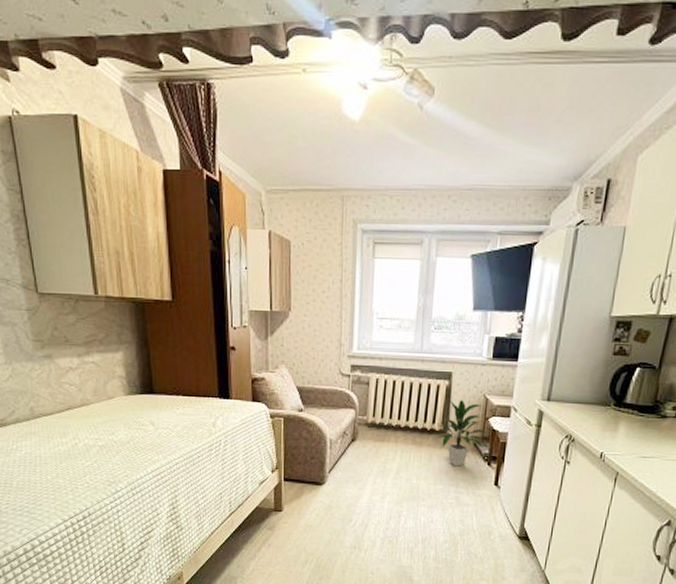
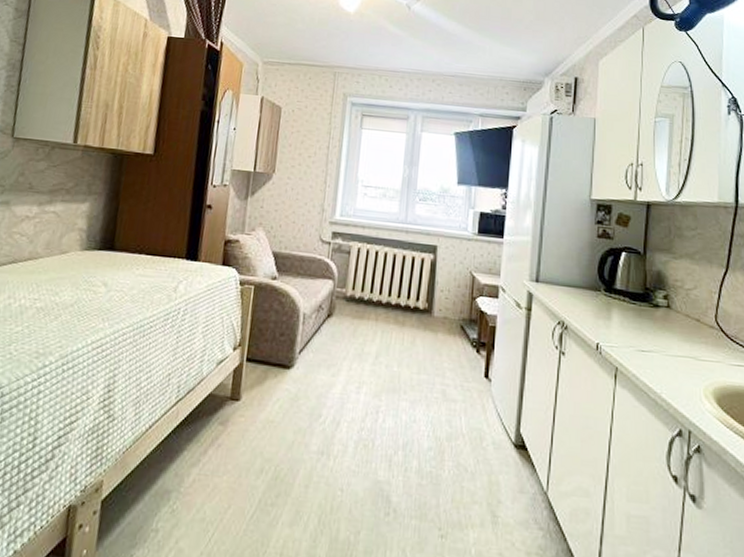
indoor plant: present [435,400,490,467] -> none [419,275,478,353]

